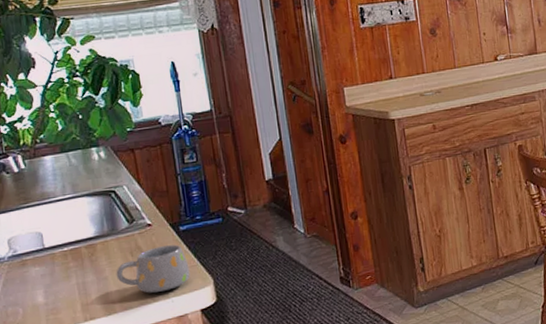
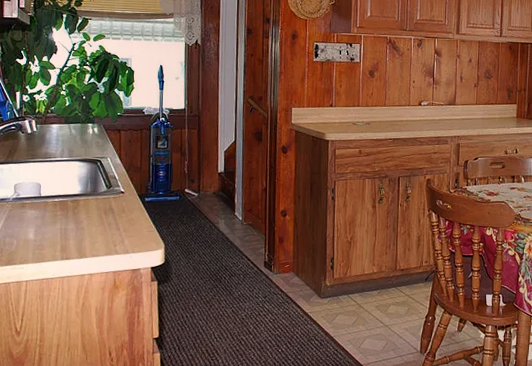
mug: present [116,244,190,293] -> none [91,211,148,247]

